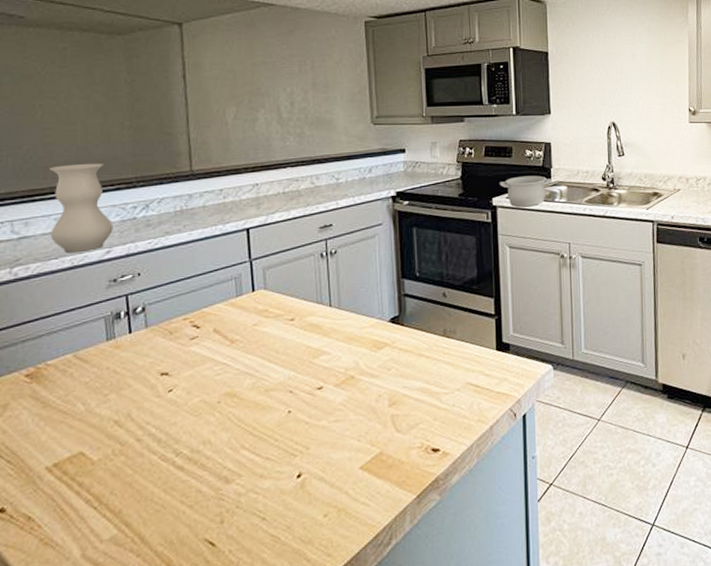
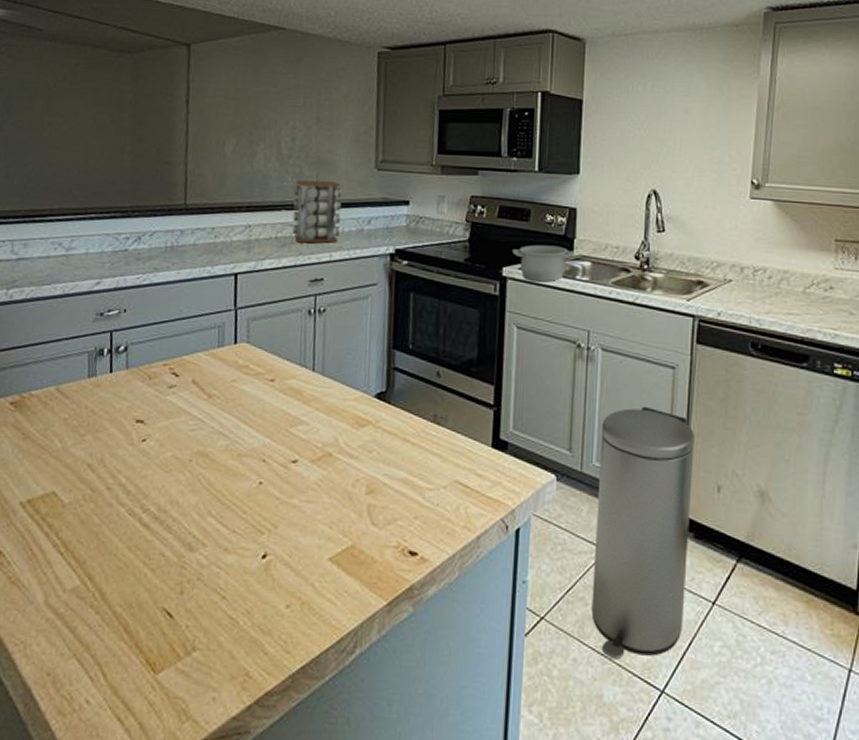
vase: present [49,163,113,254] -> none [46,186,106,281]
spice rack: none [296,130,344,195] -> present [292,171,342,244]
pedal bin: none [586,299,665,507] -> present [591,406,695,660]

